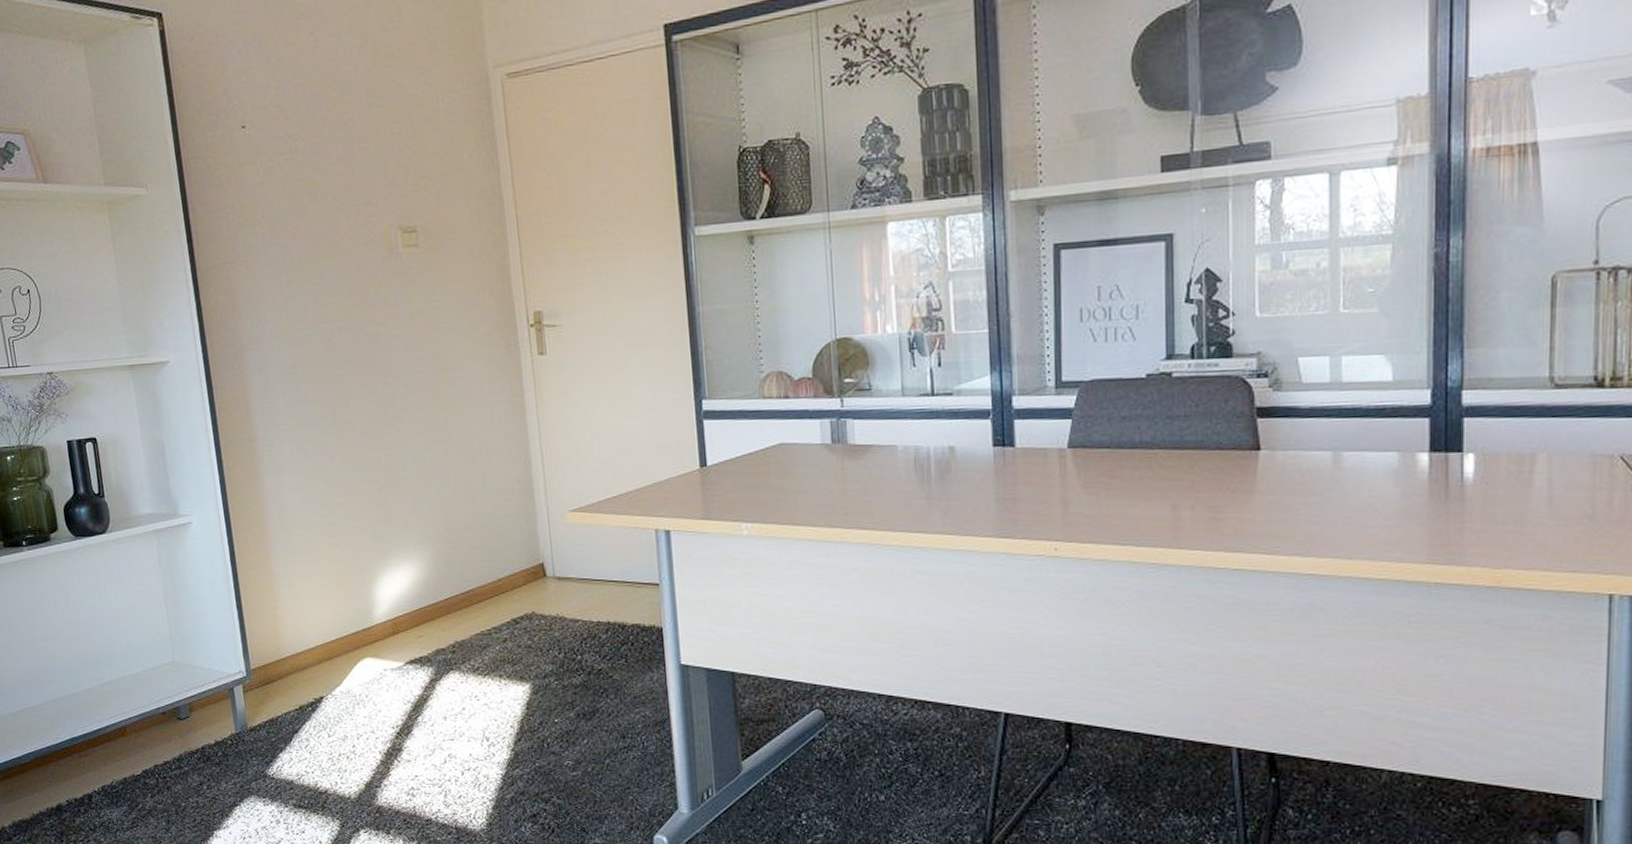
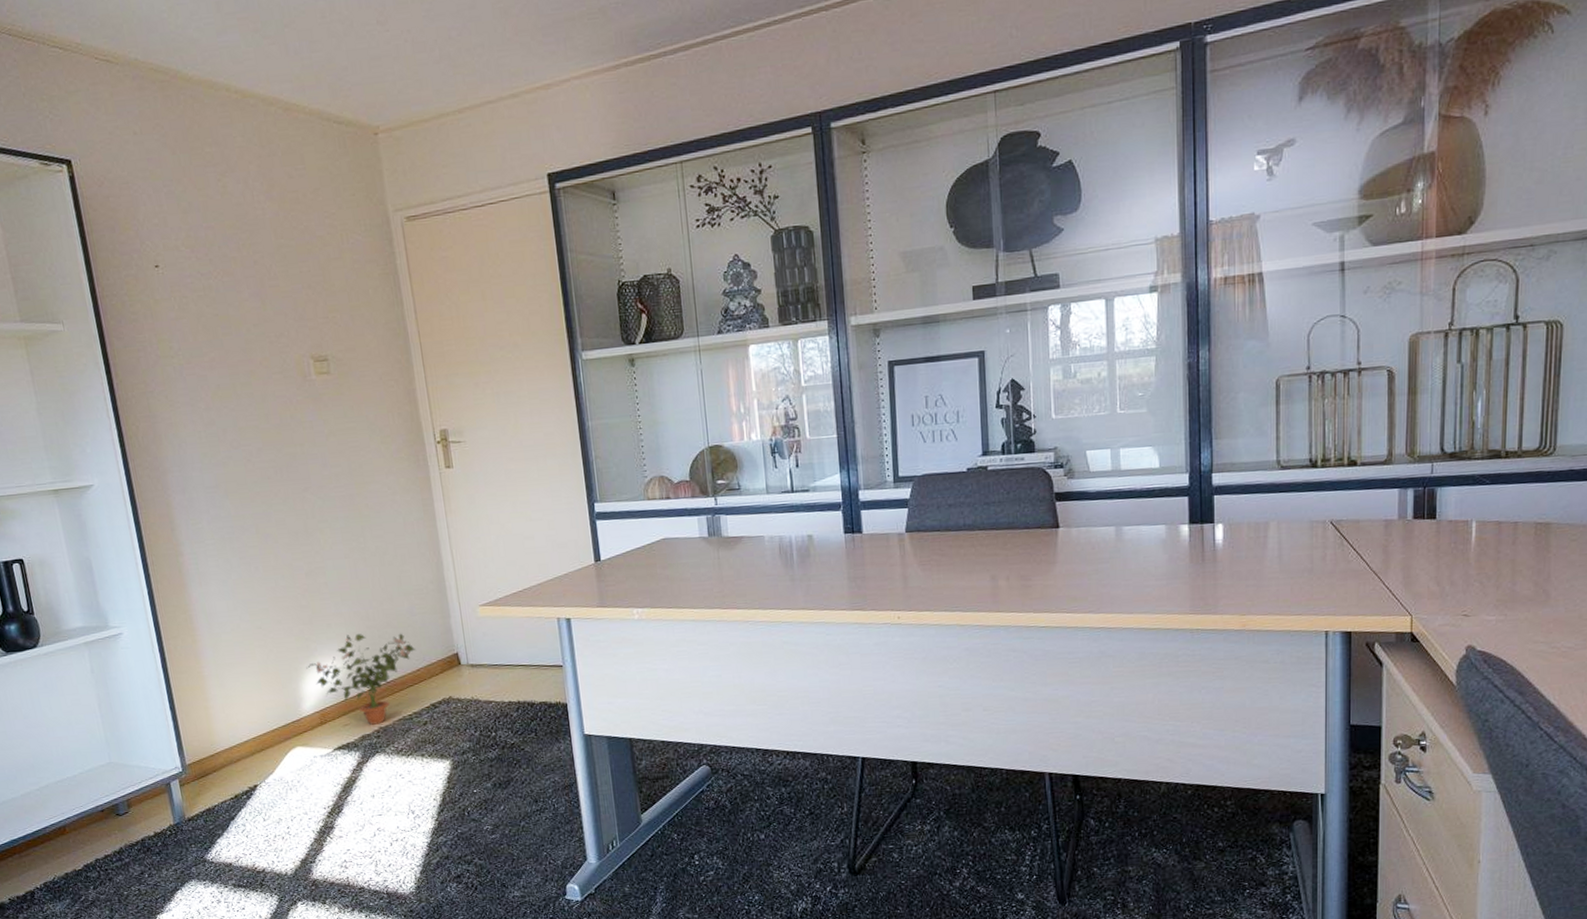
potted plant: none [380,536,497,638] -> present [306,633,415,725]

